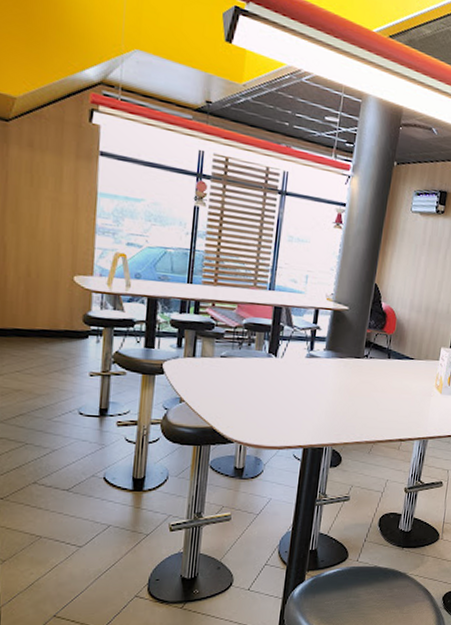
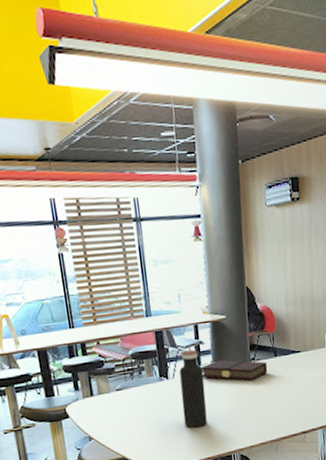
water bottle: none [283,332,314,413] -> present [179,349,207,428]
book: none [311,349,379,378] -> present [201,359,268,382]

